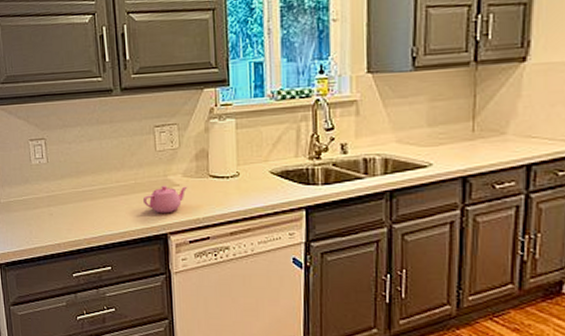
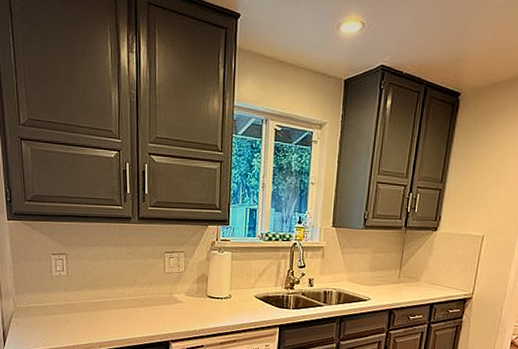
teapot: present [142,185,188,213] -> none [150,301,189,325]

